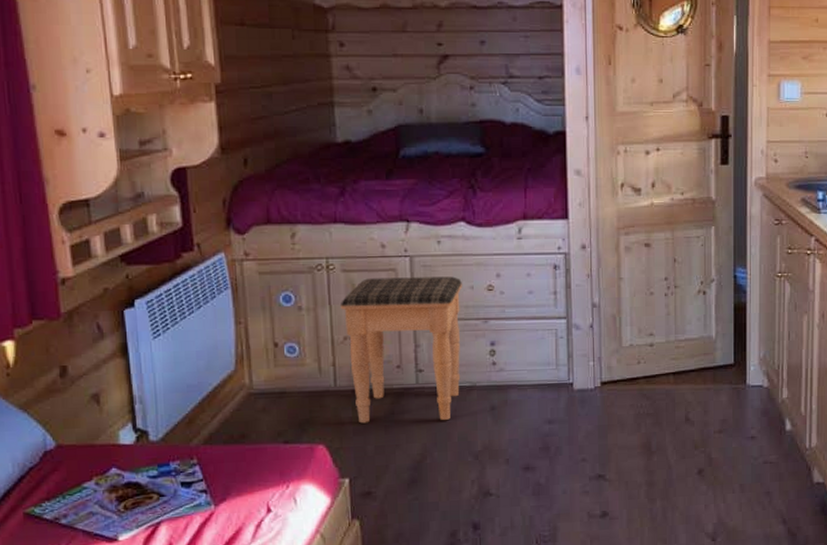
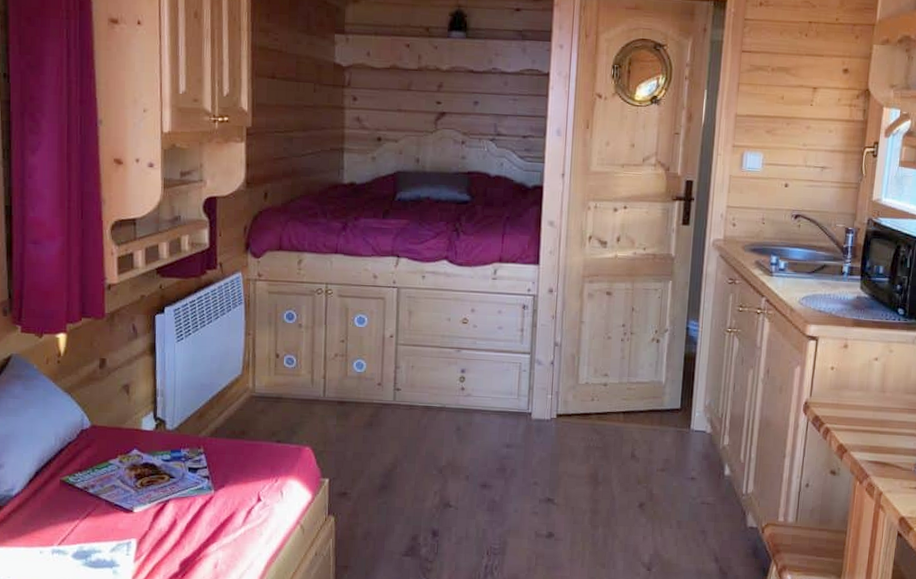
footstool: present [339,276,463,424] -> none [334,304,442,435]

